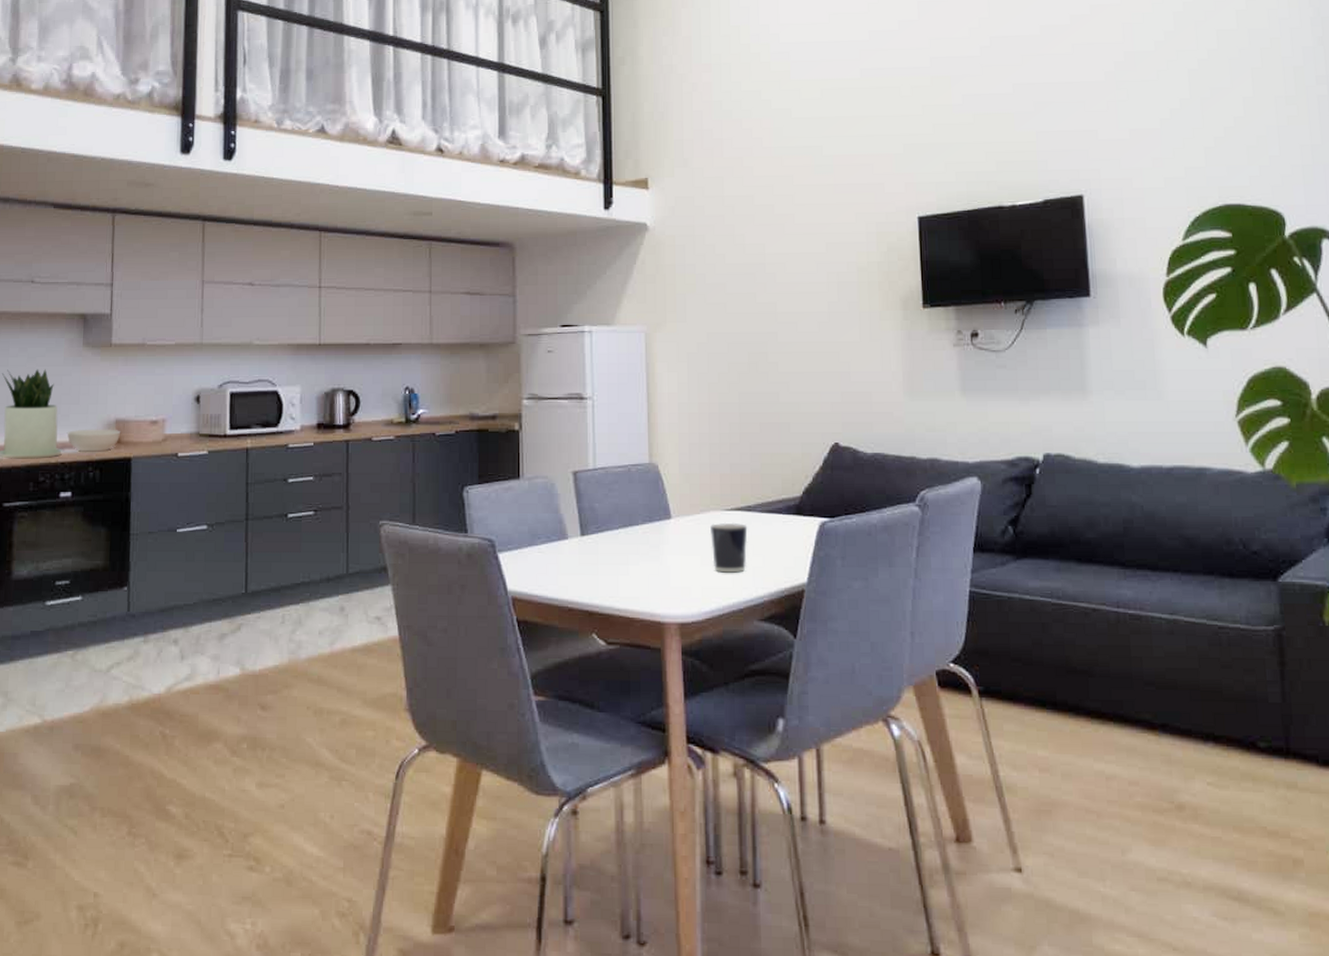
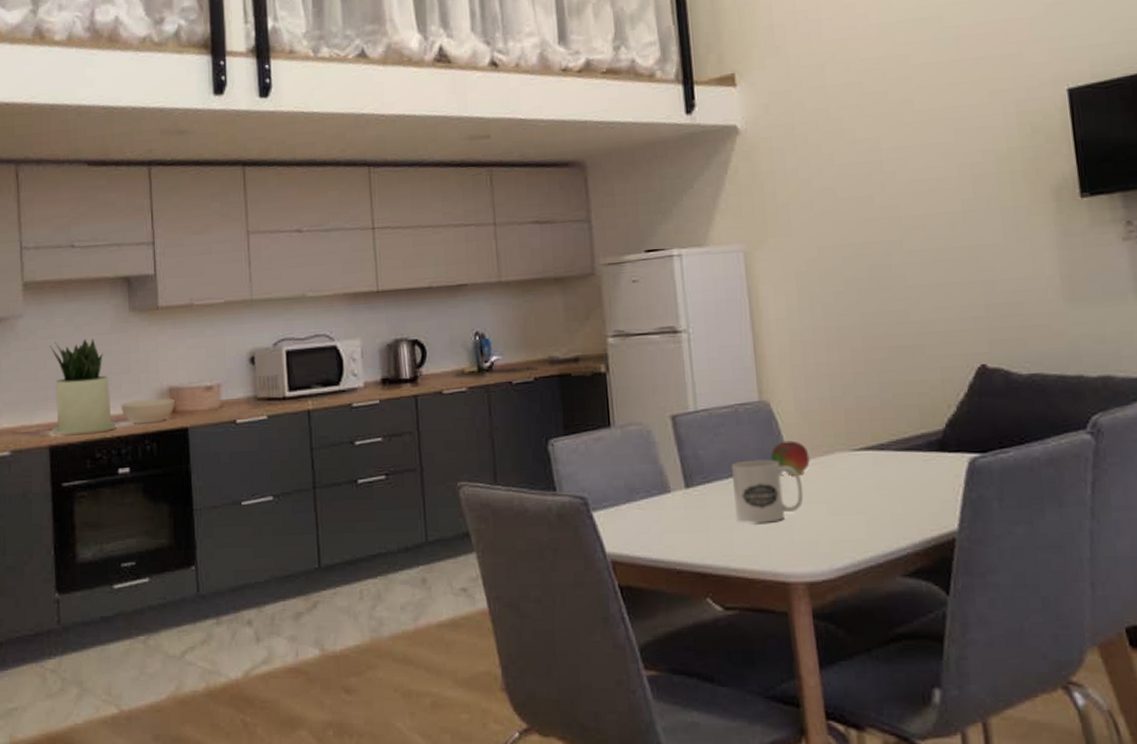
mug: none [621,514,681,570] -> present [731,459,804,524]
fruit: none [655,499,688,528] -> present [770,440,810,474]
mug: present [710,522,748,573] -> none [837,464,883,523]

